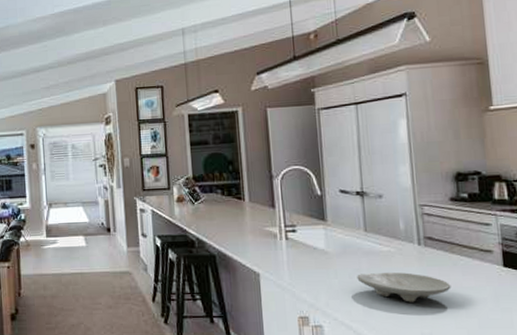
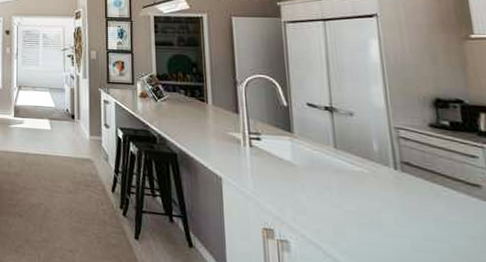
bowl: present [357,272,451,302] -> none [326,191,434,230]

